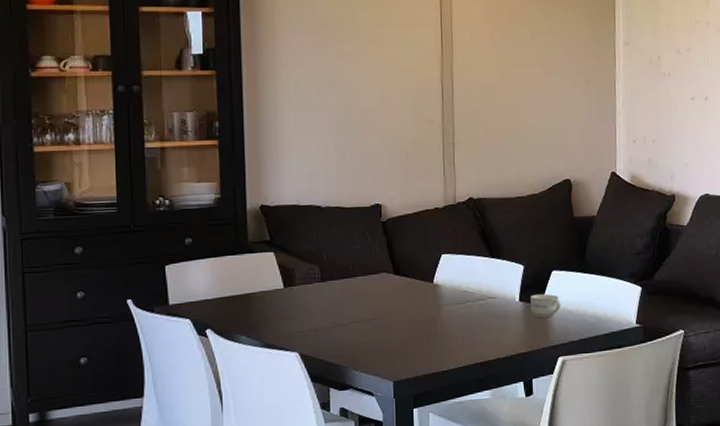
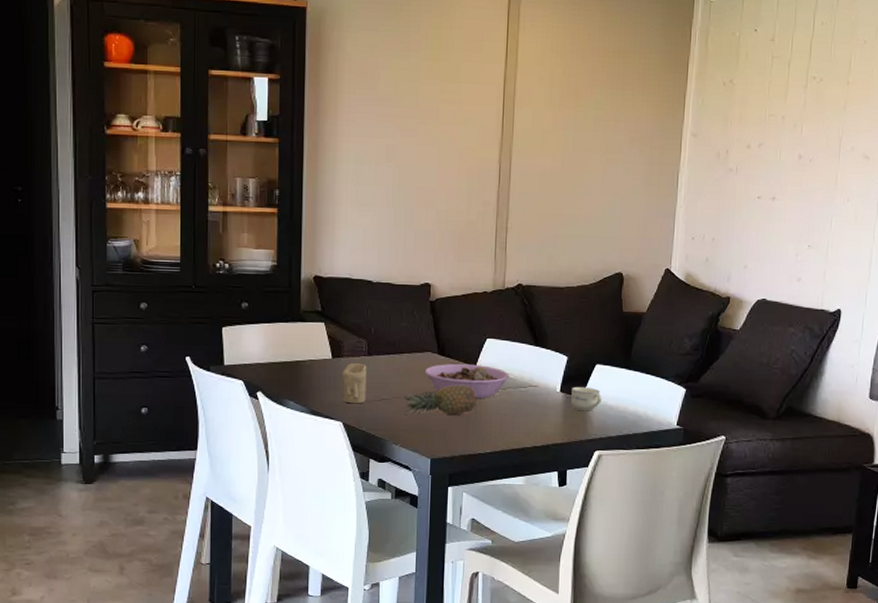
candle: none [296,291,322,333] -> present [342,363,367,404]
fruit: none [360,303,436,339] -> present [403,385,477,415]
bowl: none [382,281,467,316] -> present [425,363,509,399]

